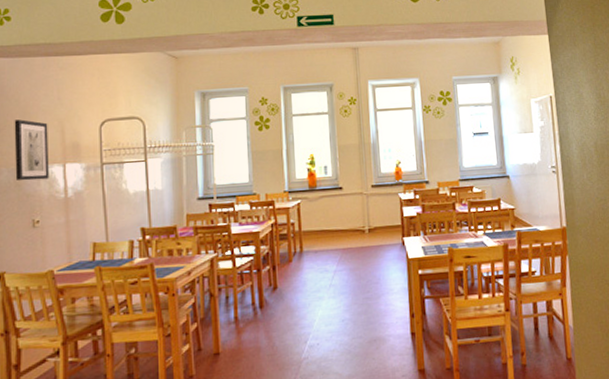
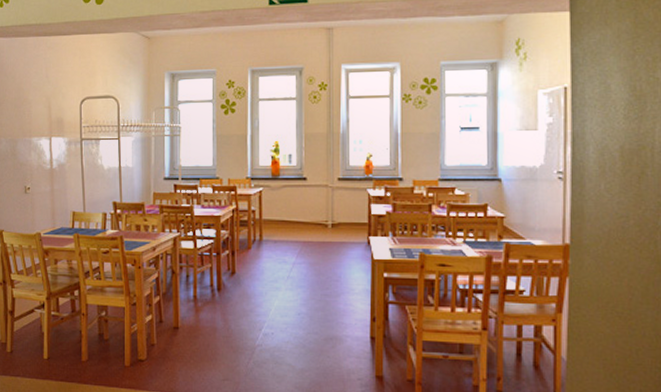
wall art: present [14,119,50,181] -> none [11,95,39,151]

